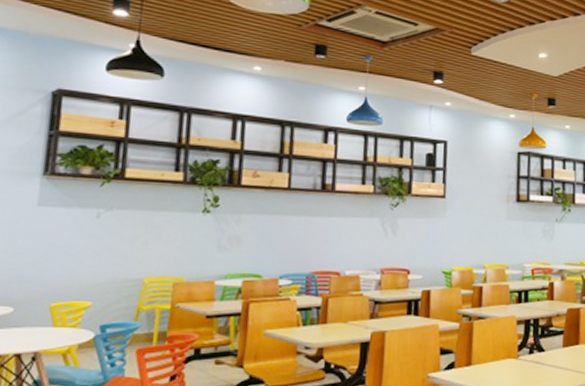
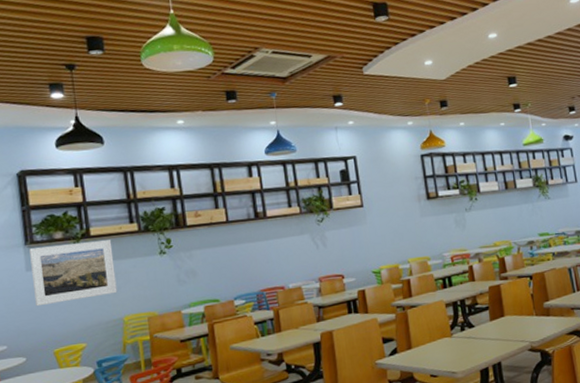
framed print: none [40,180,149,250] -> present [29,240,118,307]

